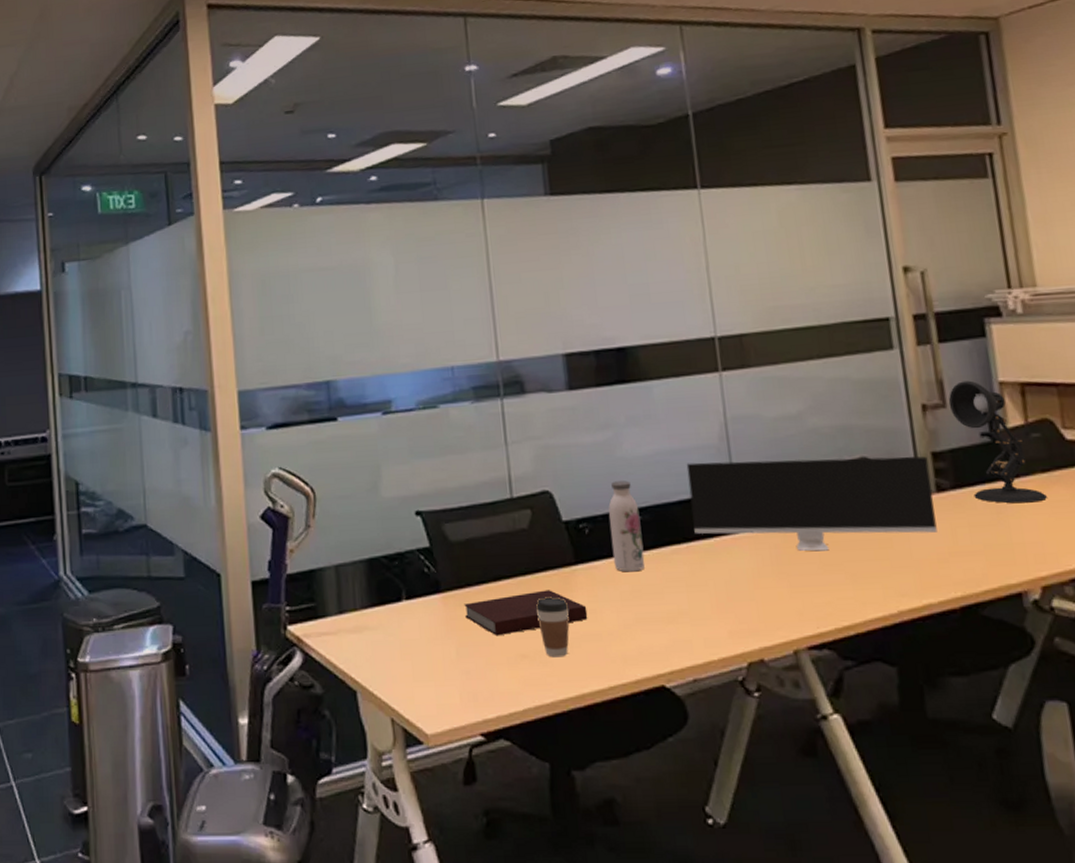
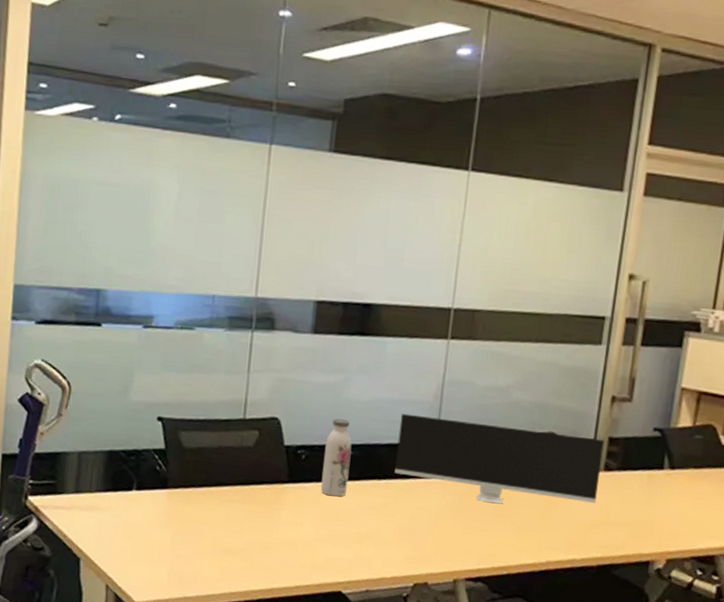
notebook: present [464,590,588,636] -> none [185,500,290,532]
coffee cup: present [535,596,570,658] -> none [246,505,275,557]
desk lamp: present [948,380,1047,503] -> none [633,382,693,492]

